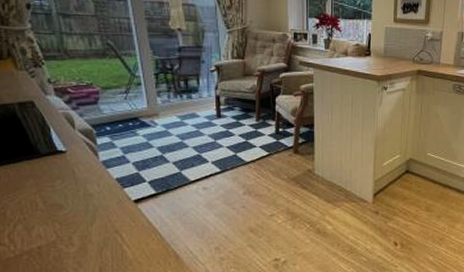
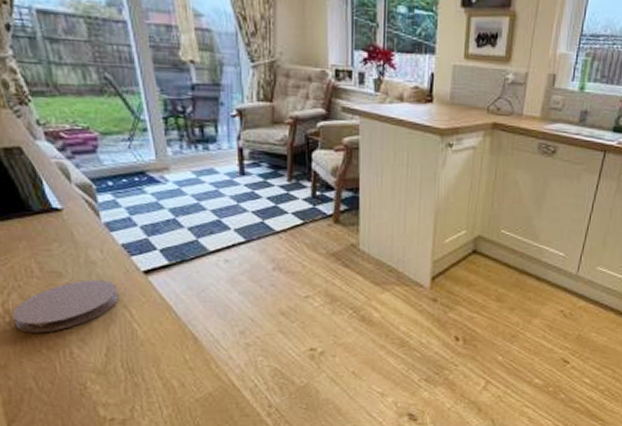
coaster: none [17,209,112,259] -> present [12,279,119,333]

